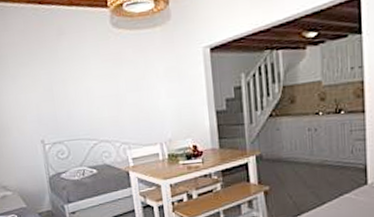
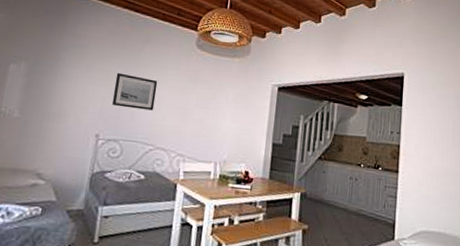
wall art: none [41,73,87,110] -> present [112,72,158,111]

